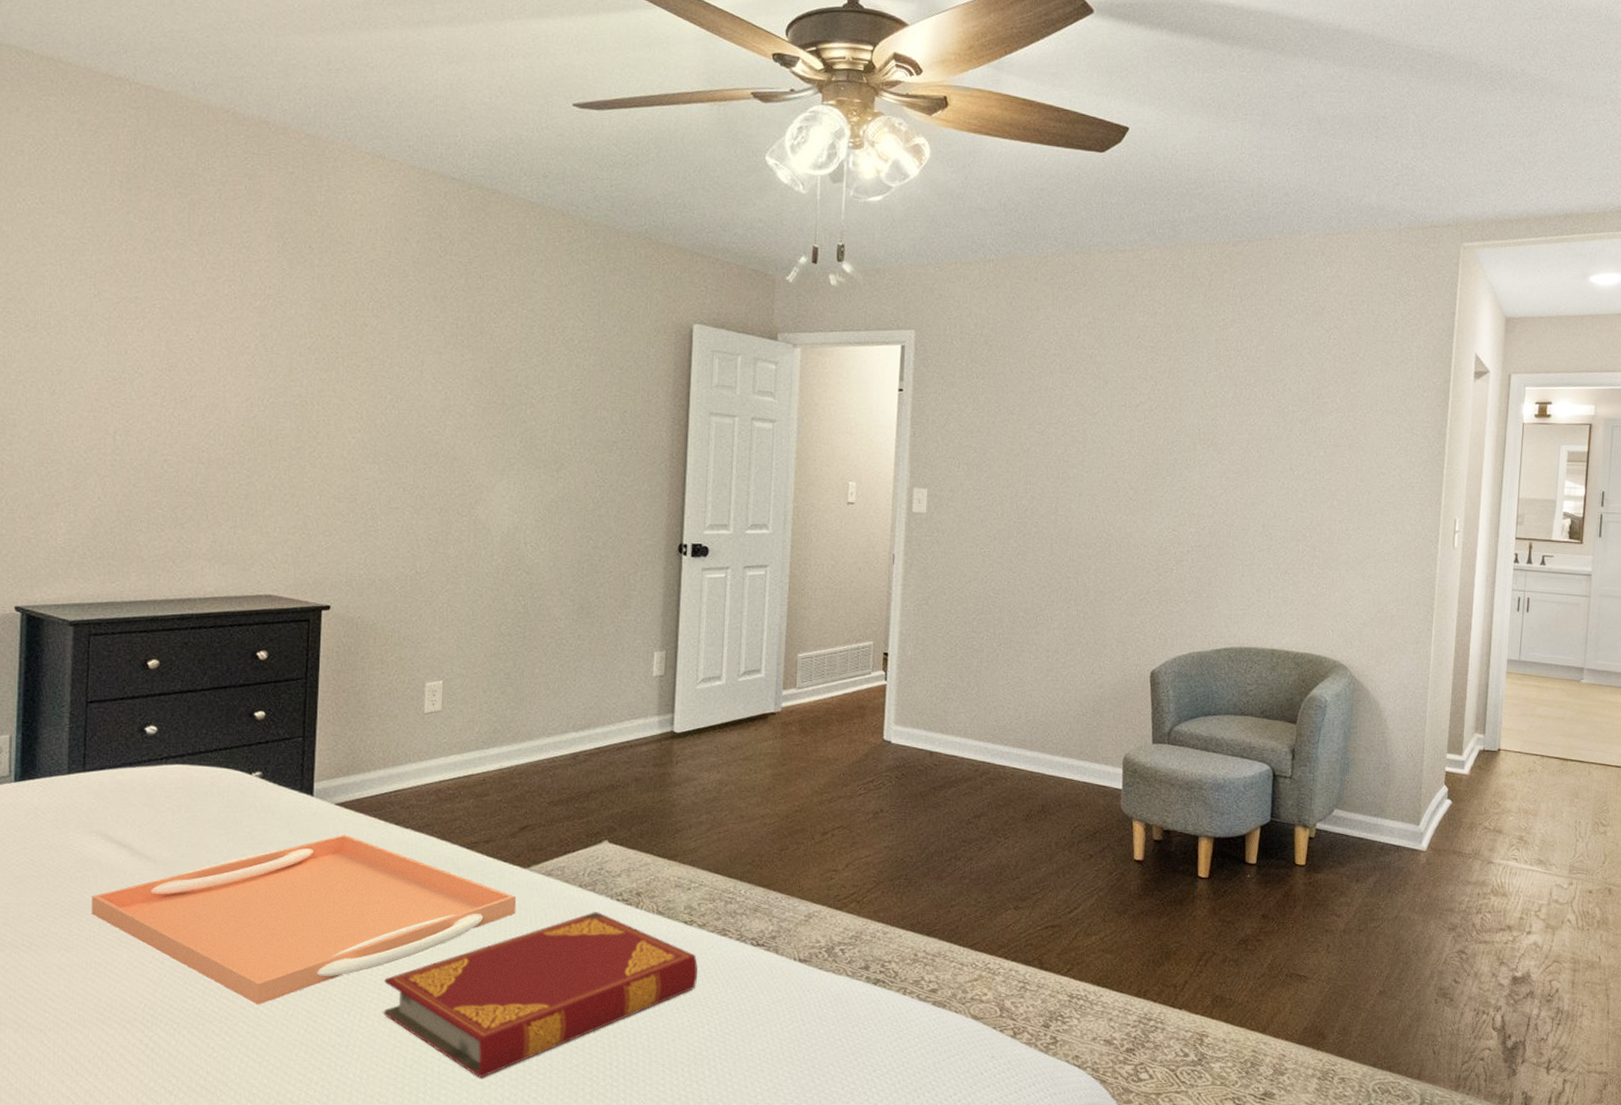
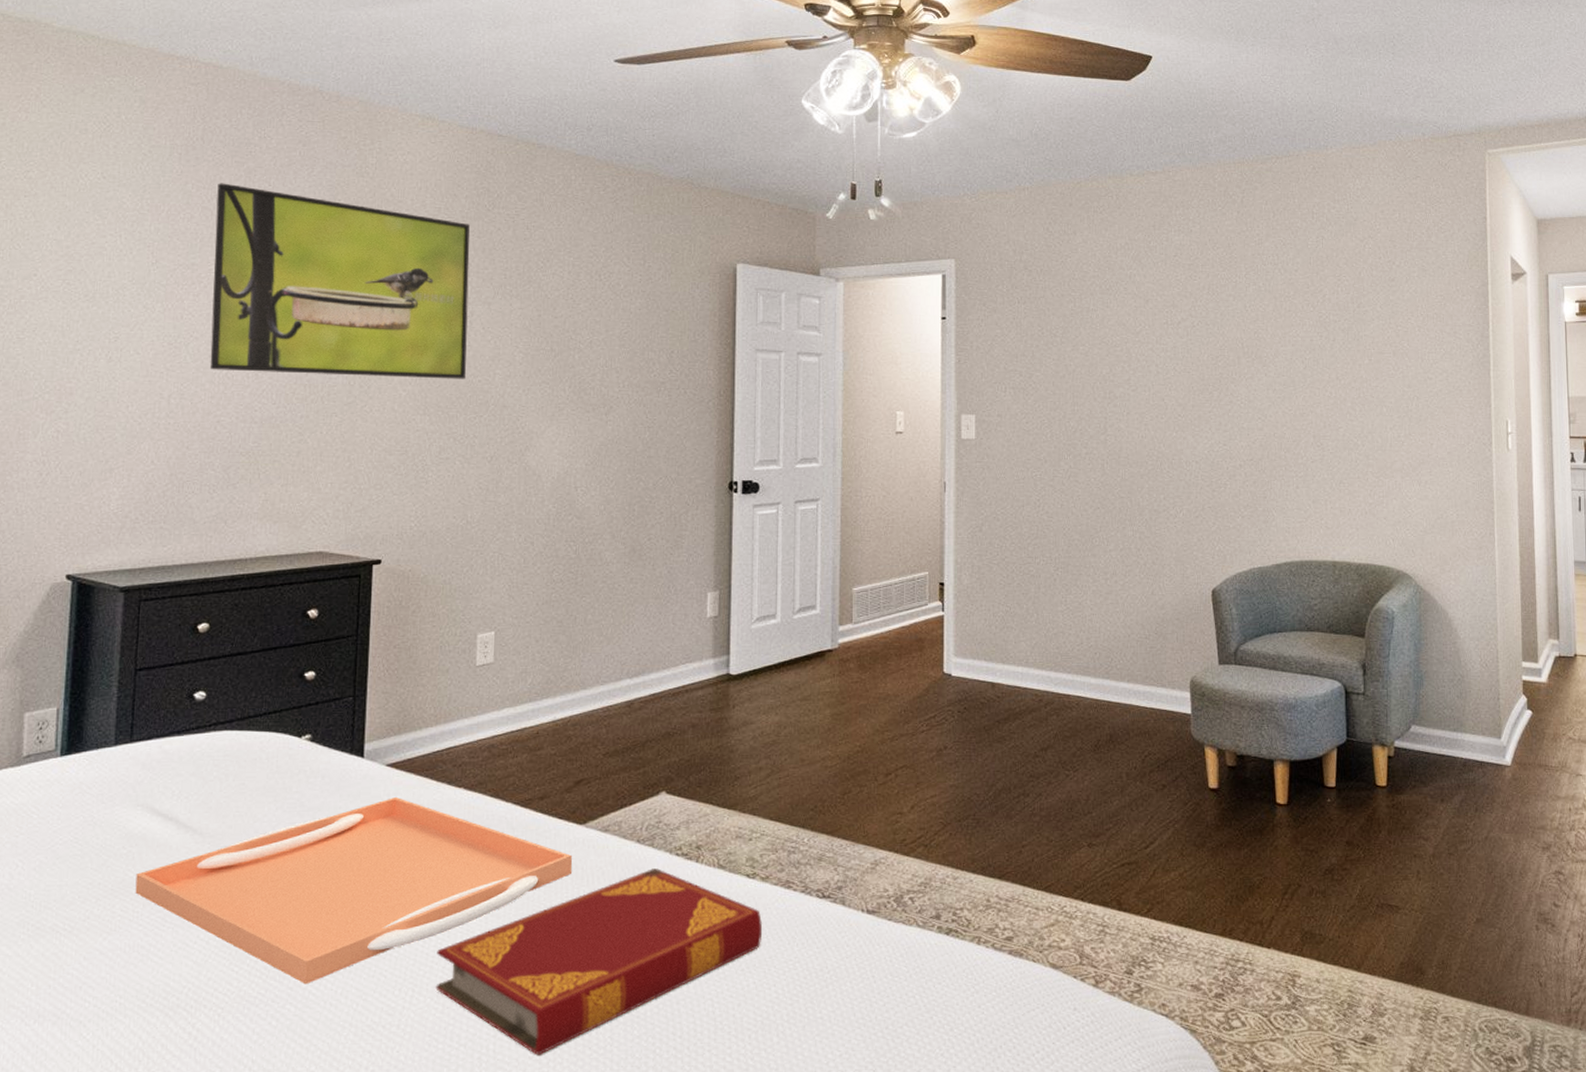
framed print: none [155,214,421,429] -> present [209,183,470,379]

